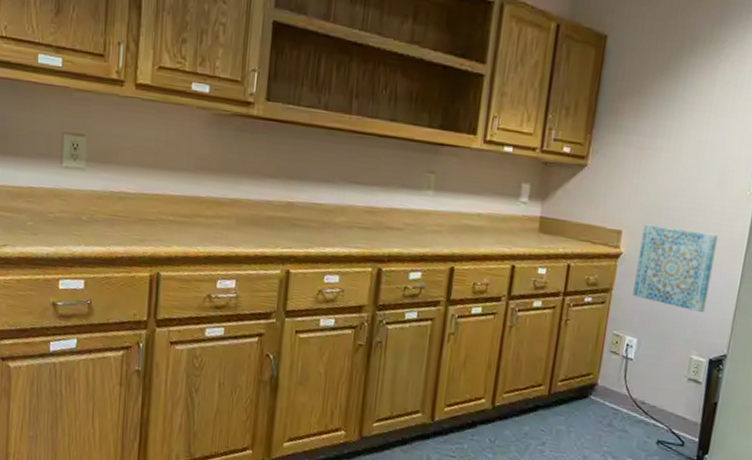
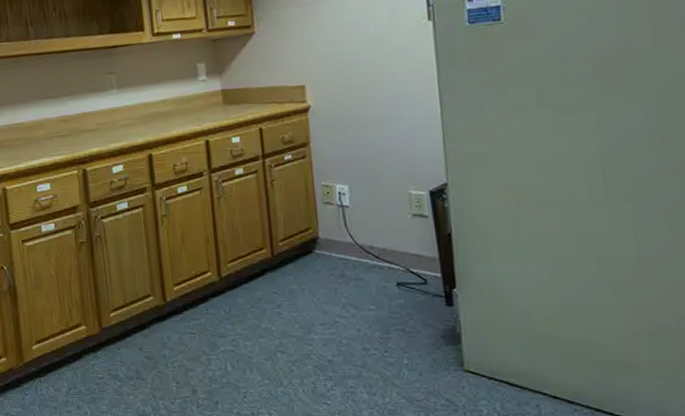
wall art: present [633,224,718,313] -> none [325,68,412,147]

